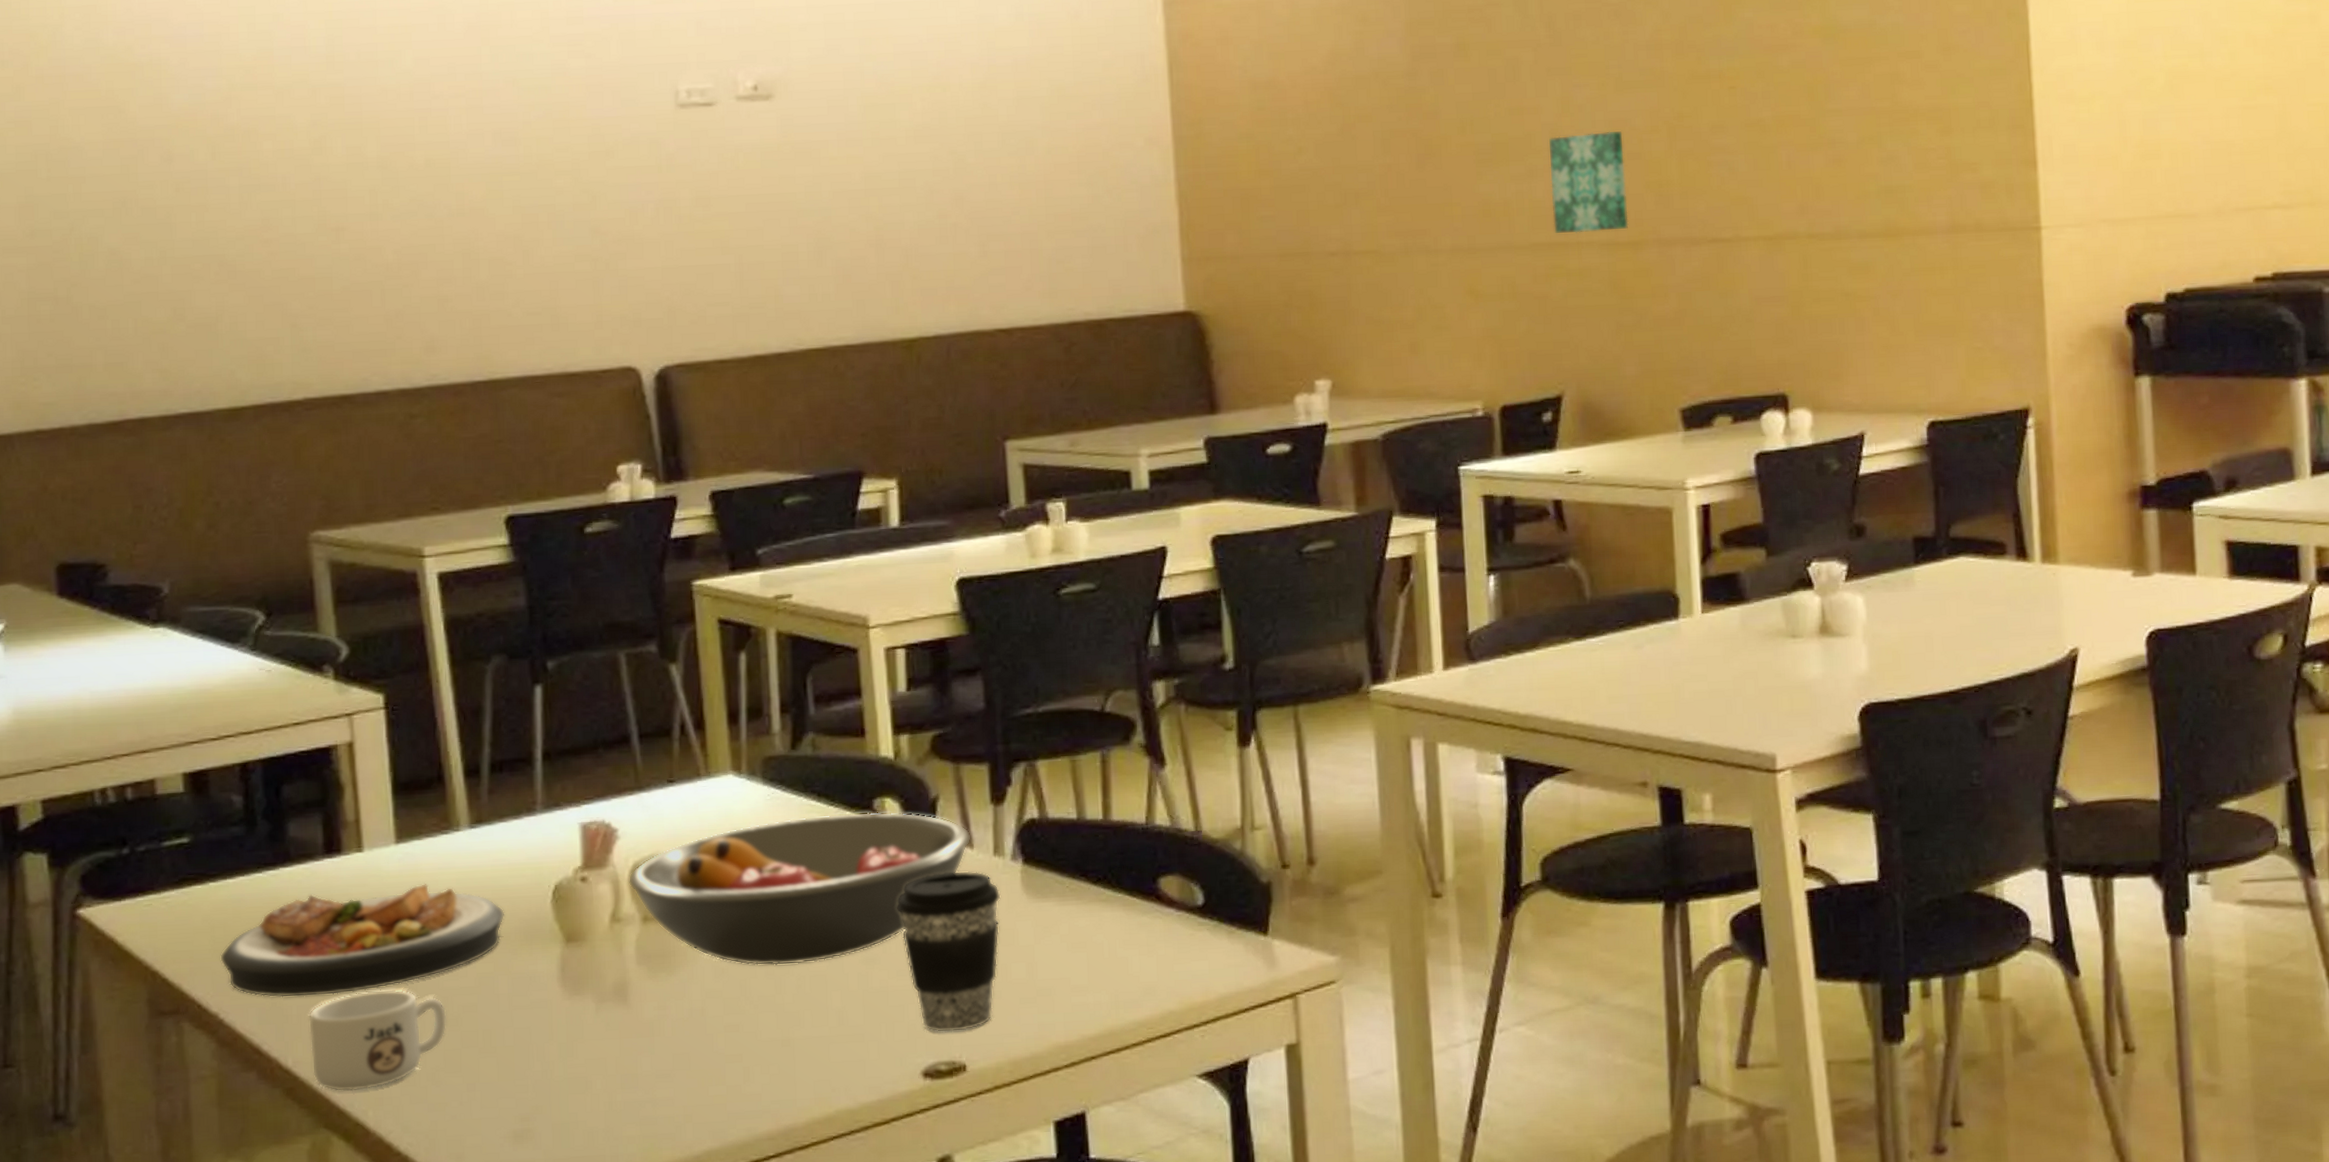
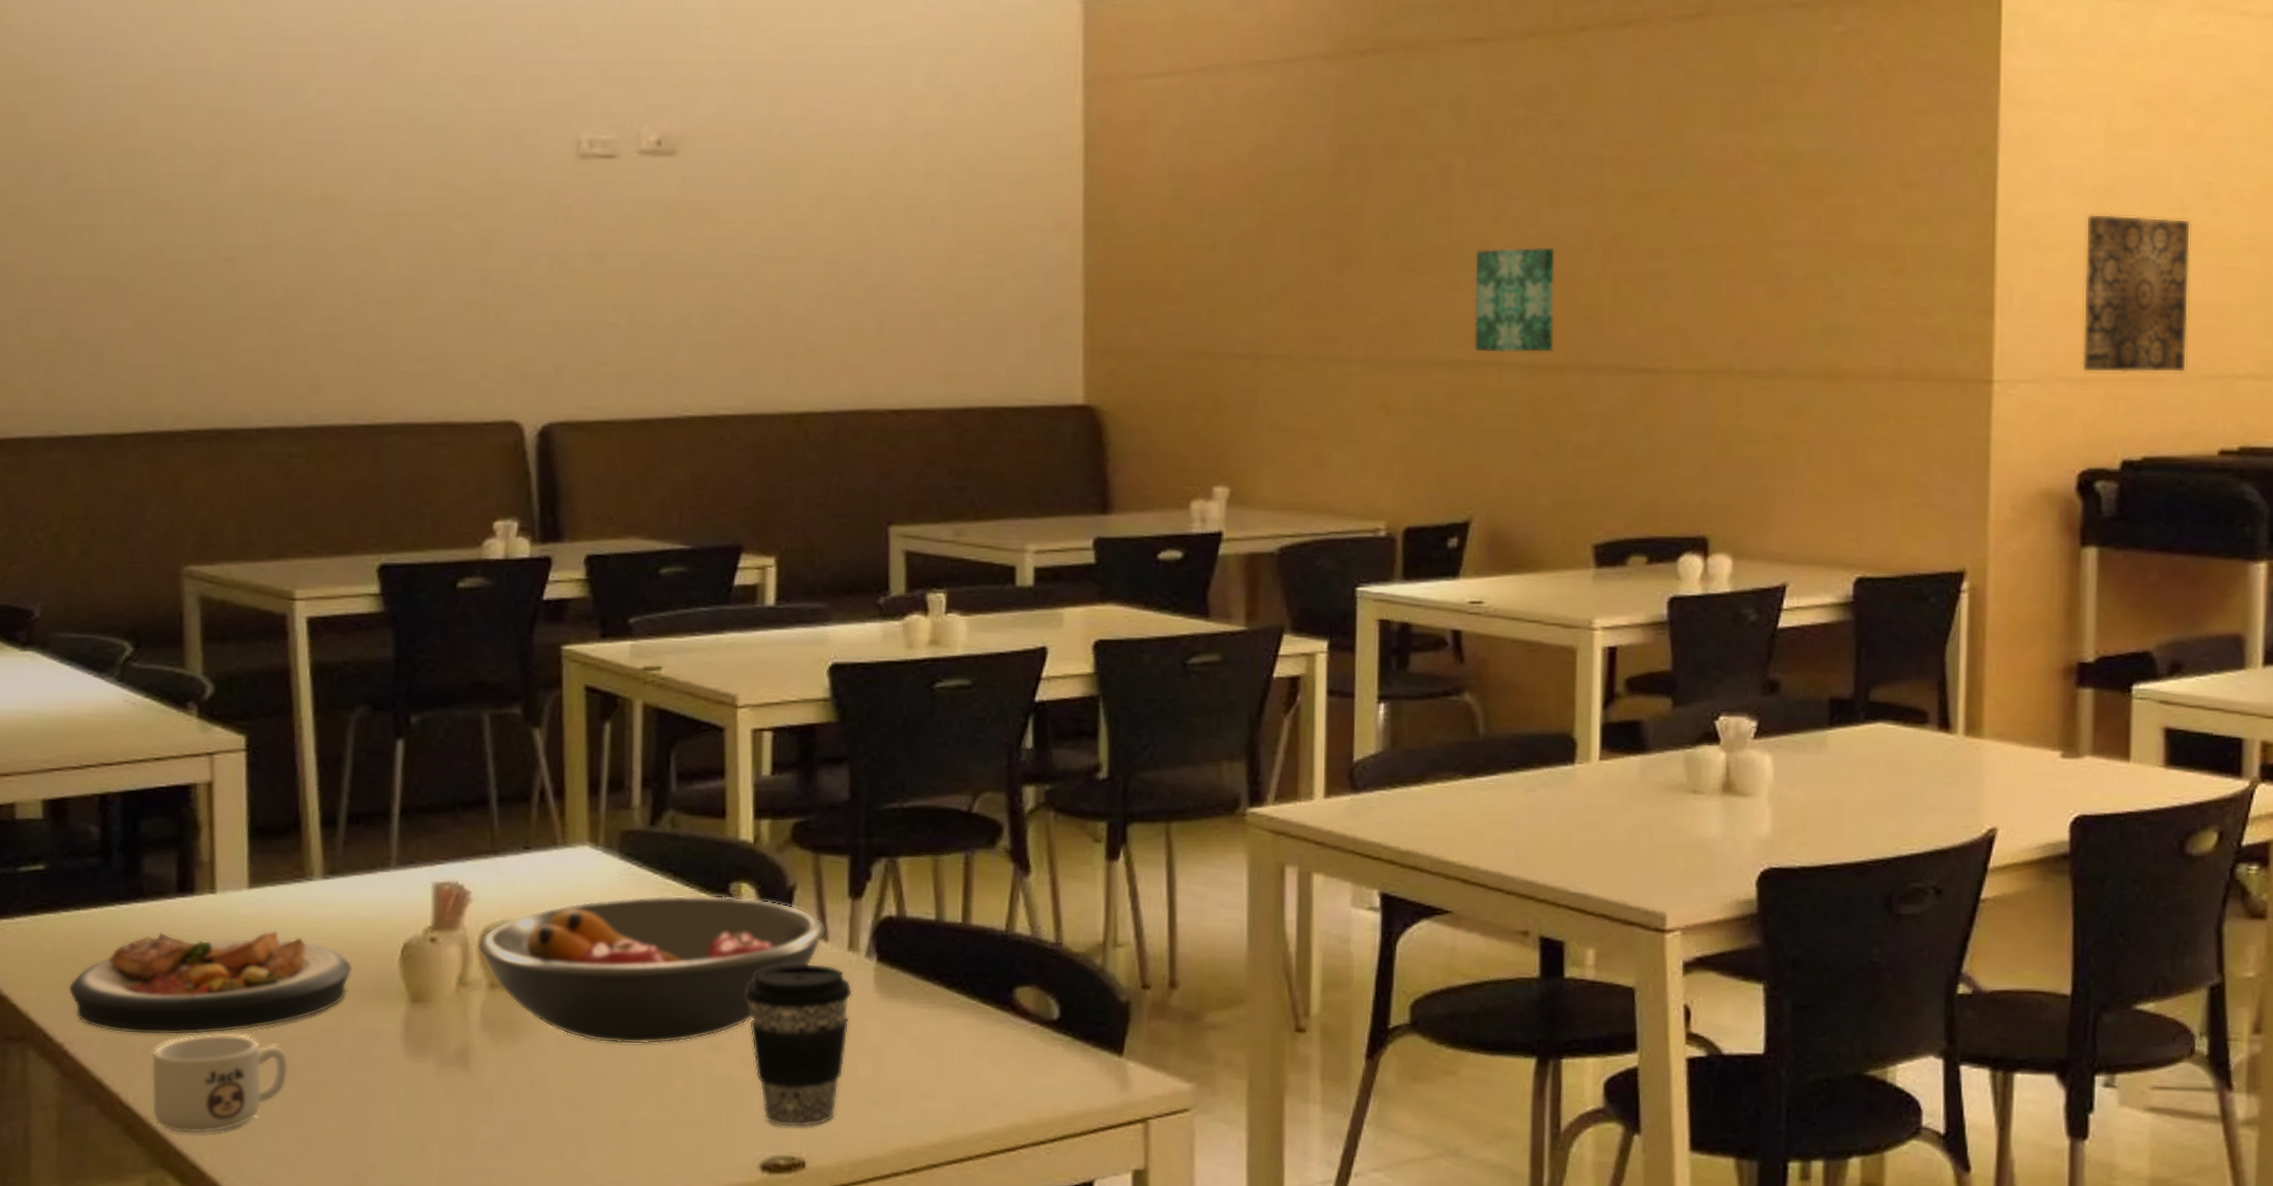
wall art: none [2114,64,2218,213] -> present [2081,214,2191,373]

